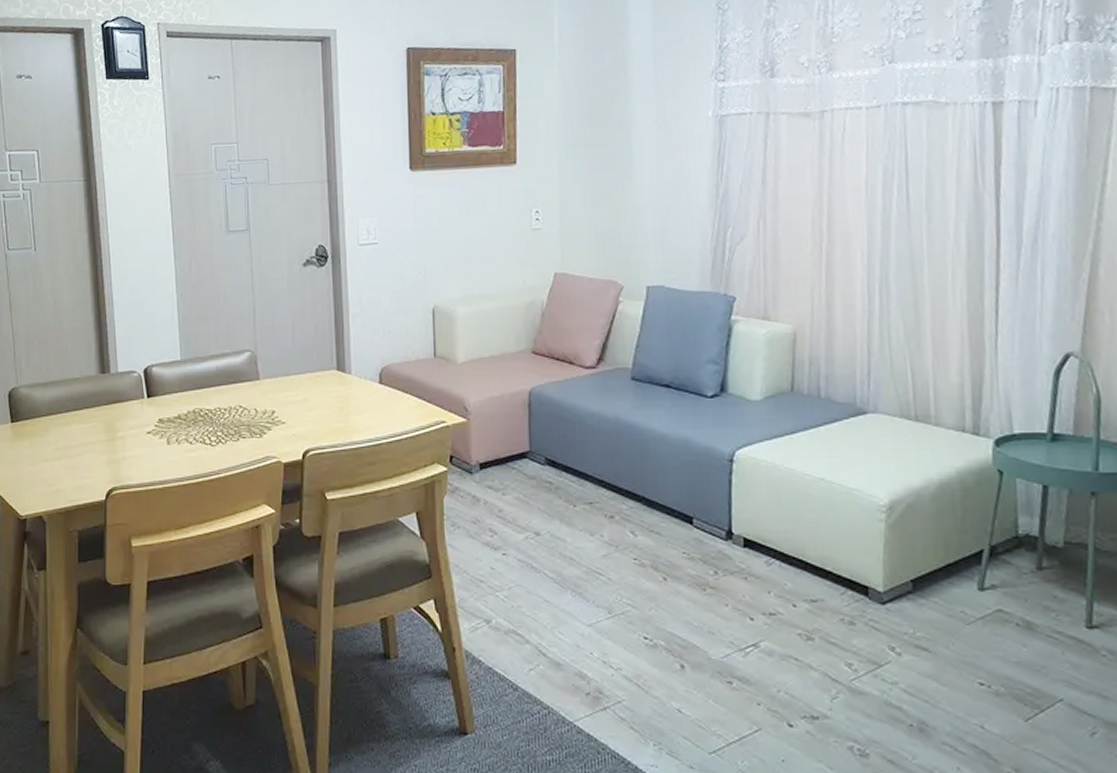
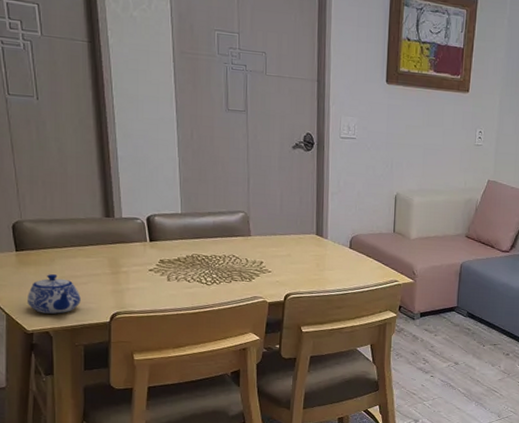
teapot: none [22,446,75,494] -> present [28,274,81,314]

